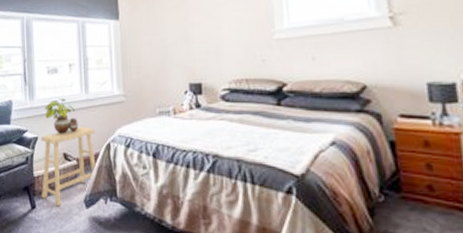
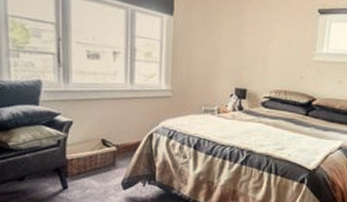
stool: present [40,126,96,207] -> none [75,115,138,188]
potted plant: present [45,98,79,134] -> none [82,85,121,121]

